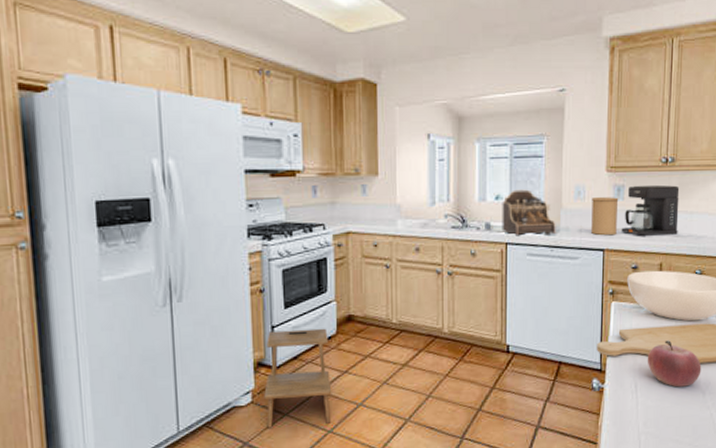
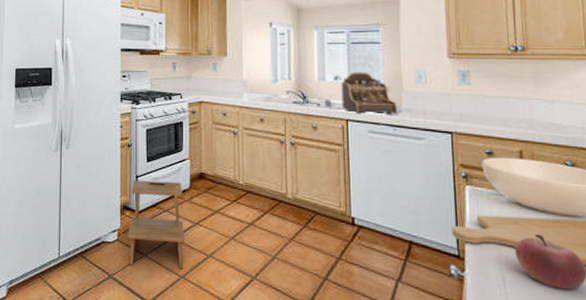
canister: present [591,197,619,236] -> none [434,82,465,119]
coffee maker: present [621,184,680,237] -> none [469,71,538,123]

